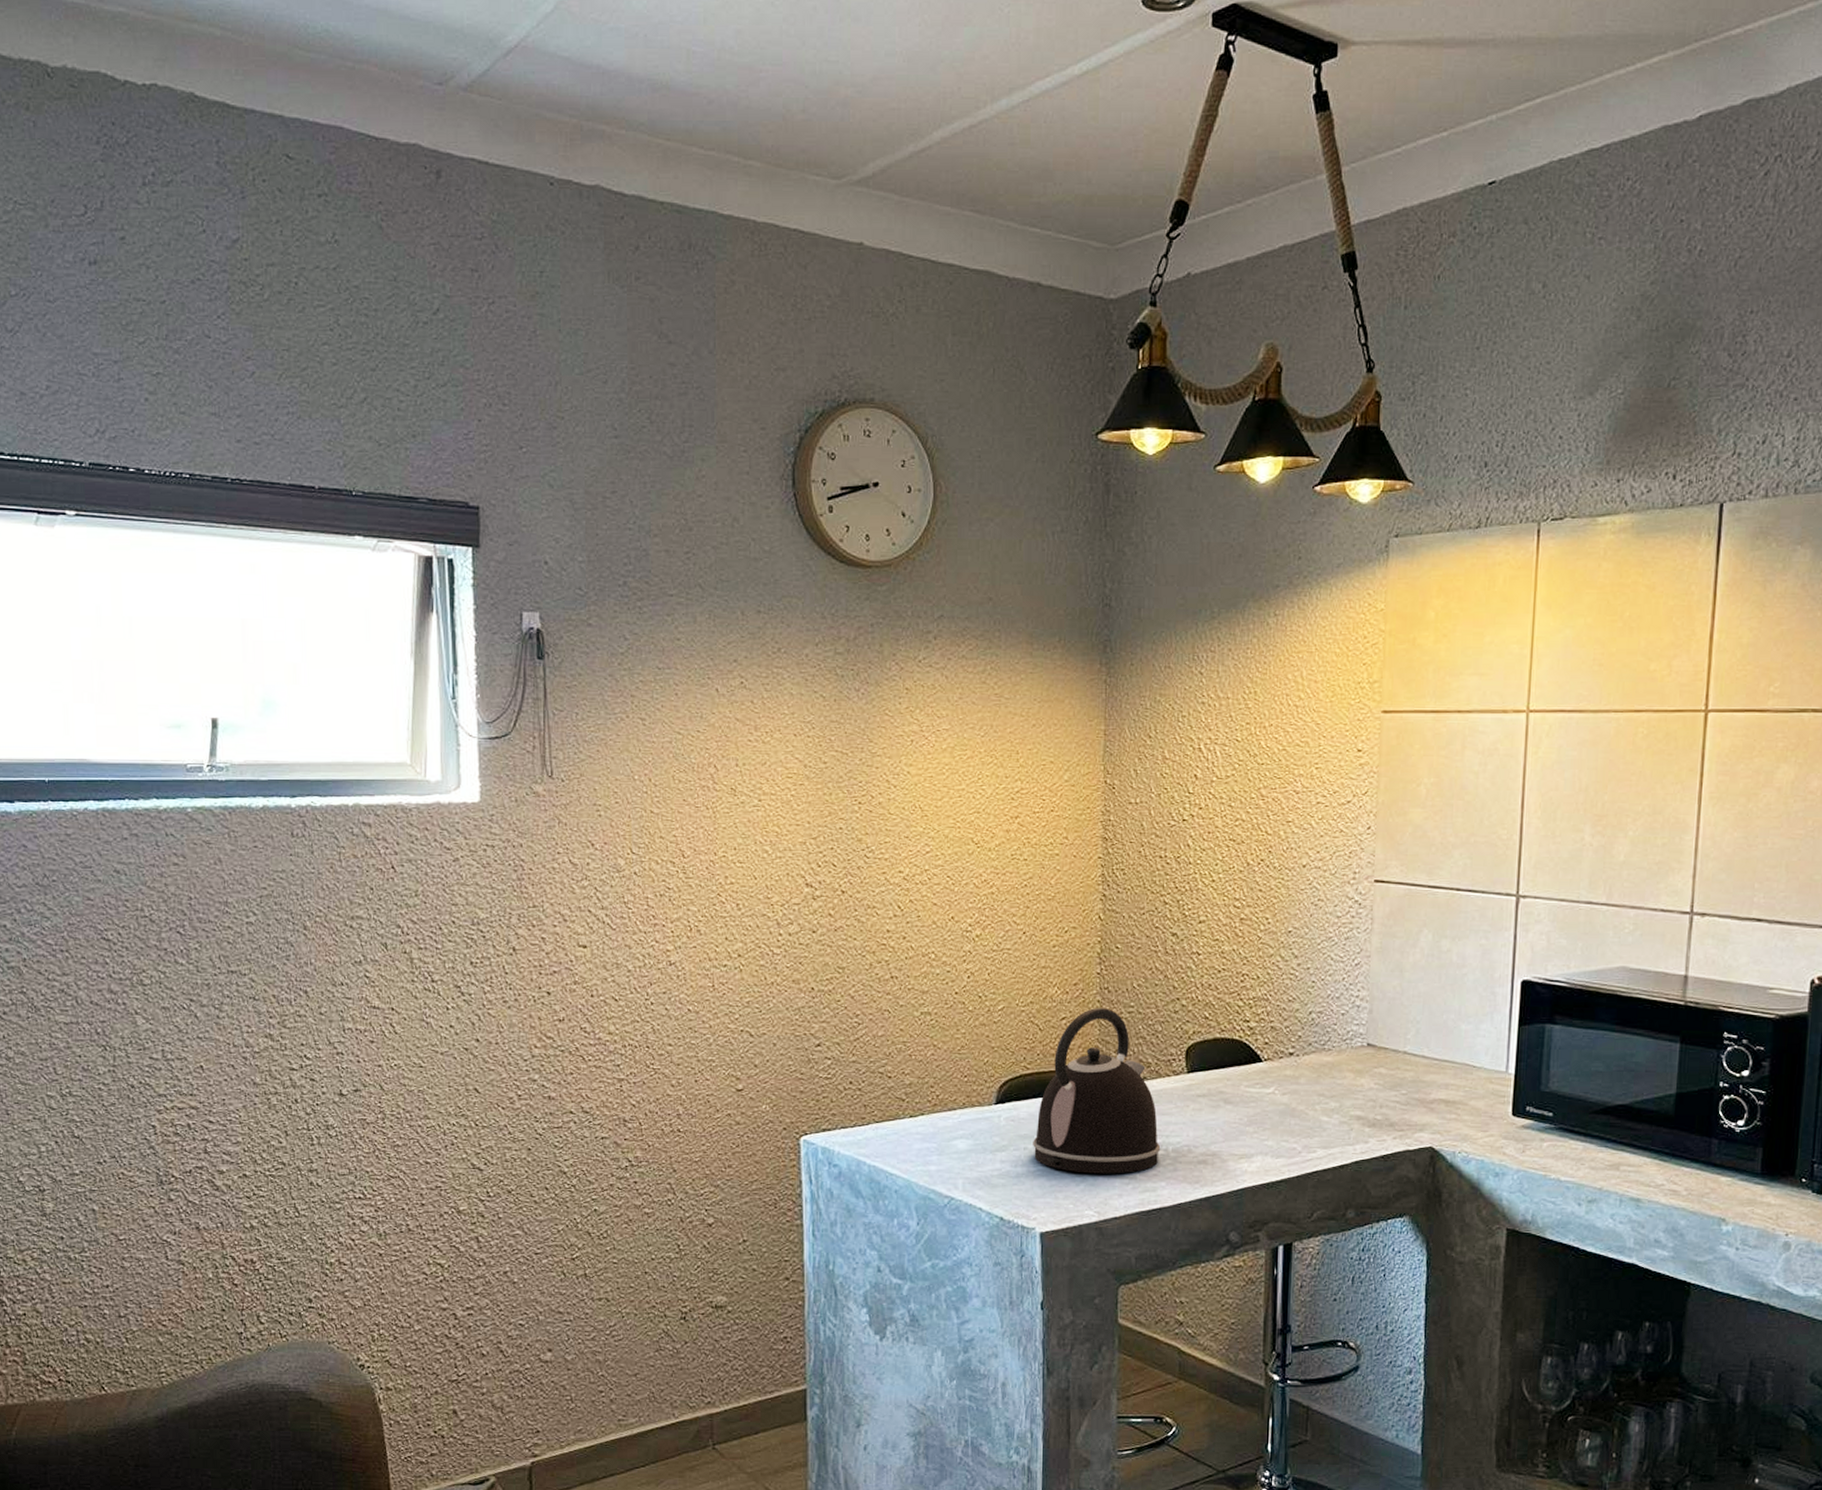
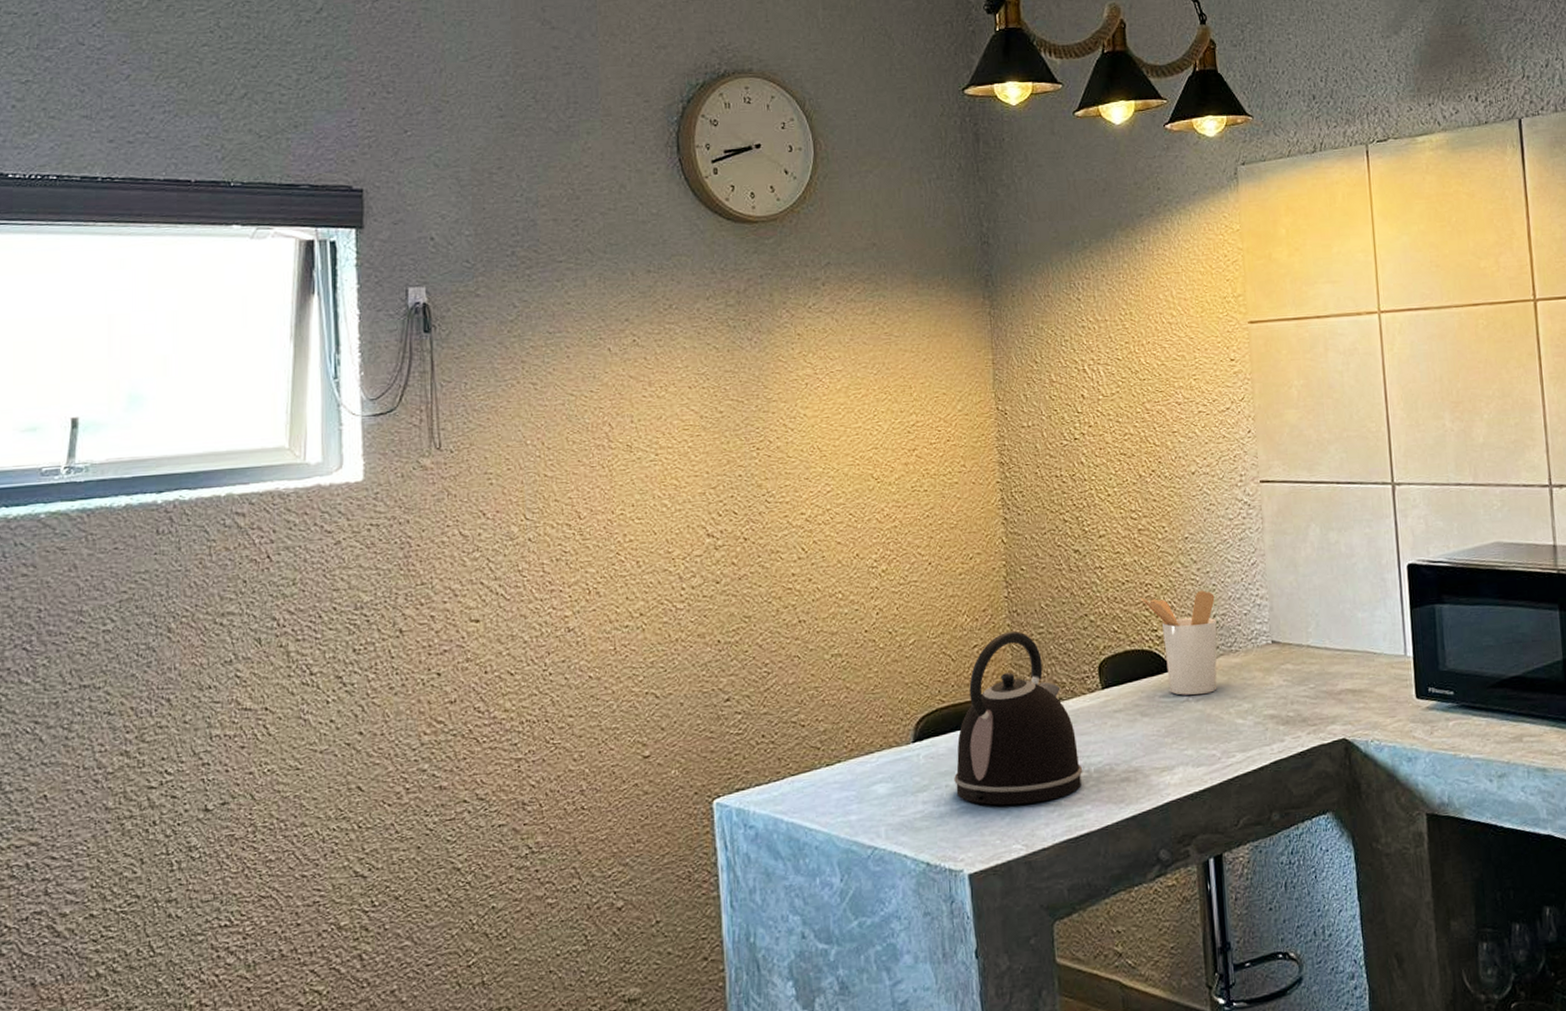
utensil holder: none [1235,985,1313,1089] -> present [1140,590,1217,696]

